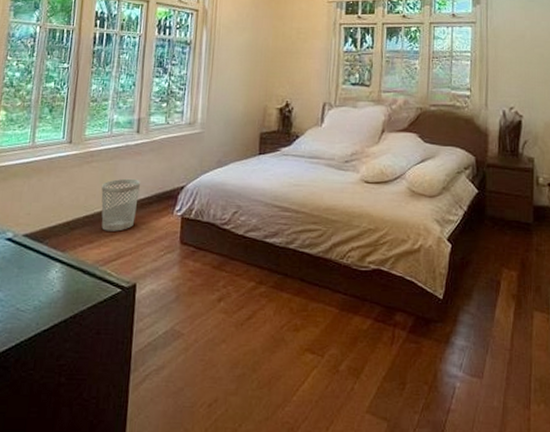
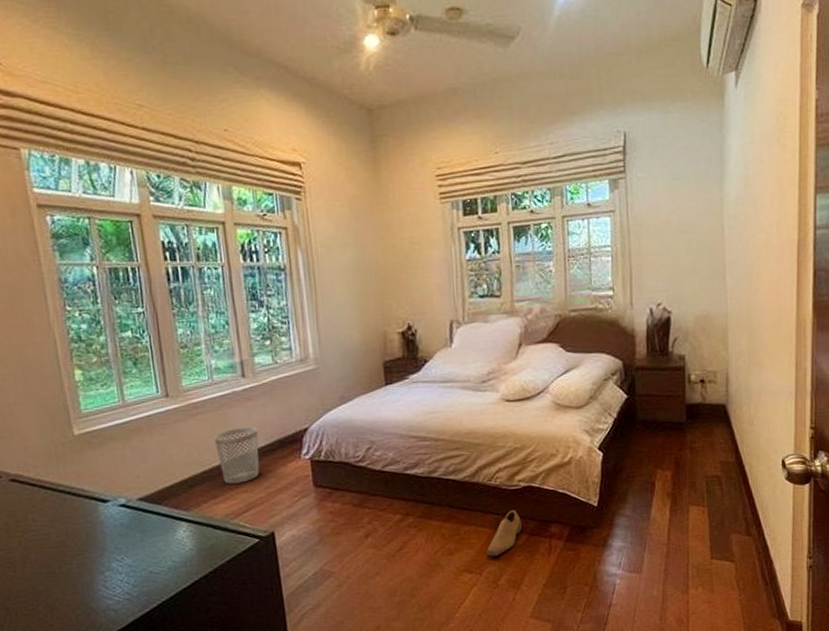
shoe: none [331,292,367,339] -> present [486,510,522,556]

